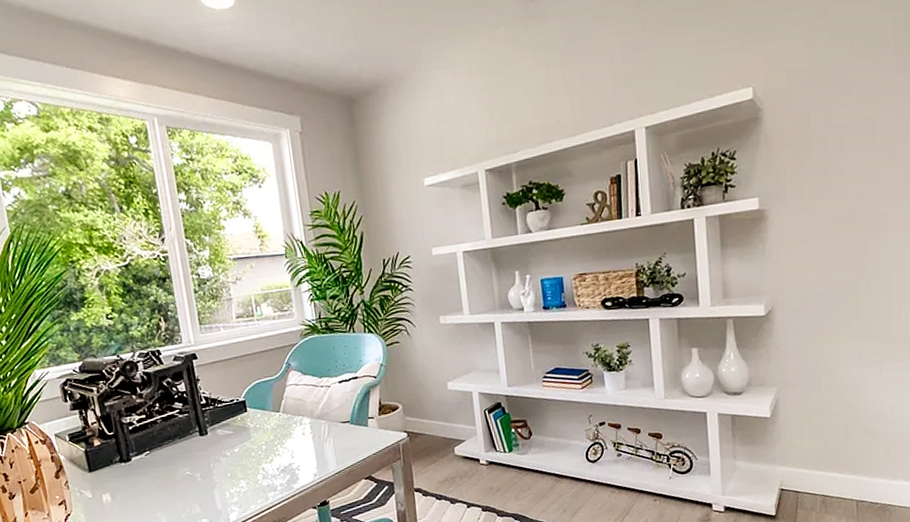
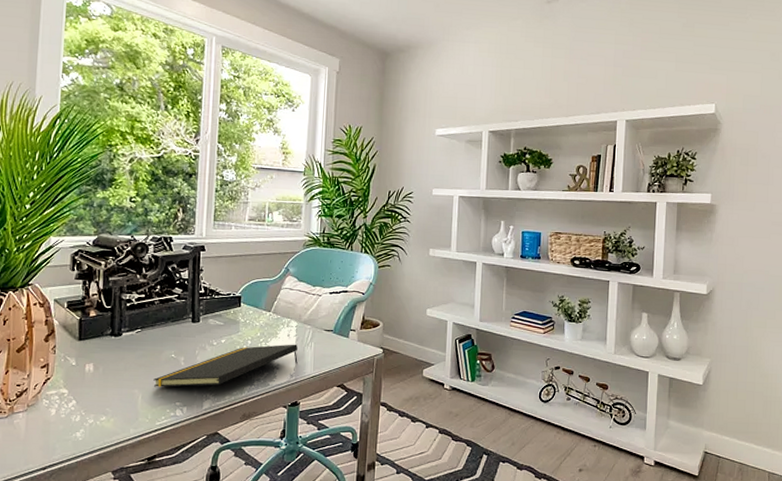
notepad: none [173,441,319,508] -> present [153,344,298,387]

